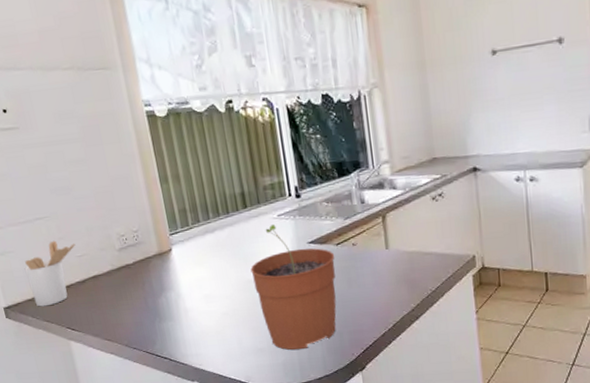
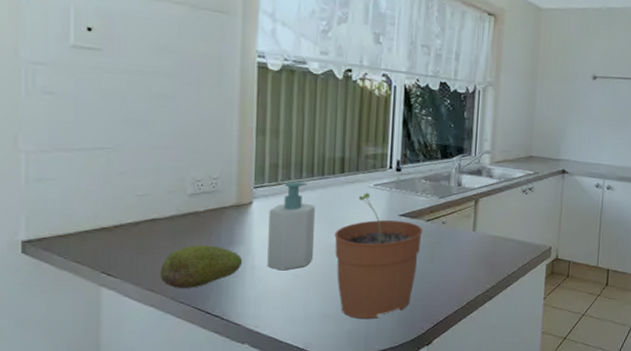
utensil holder: present [24,240,76,307] -> none [64,174,138,246]
fruit: none [110,294,177,336] -> present [159,245,243,288]
soap bottle: none [188,223,237,311] -> present [267,182,316,271]

